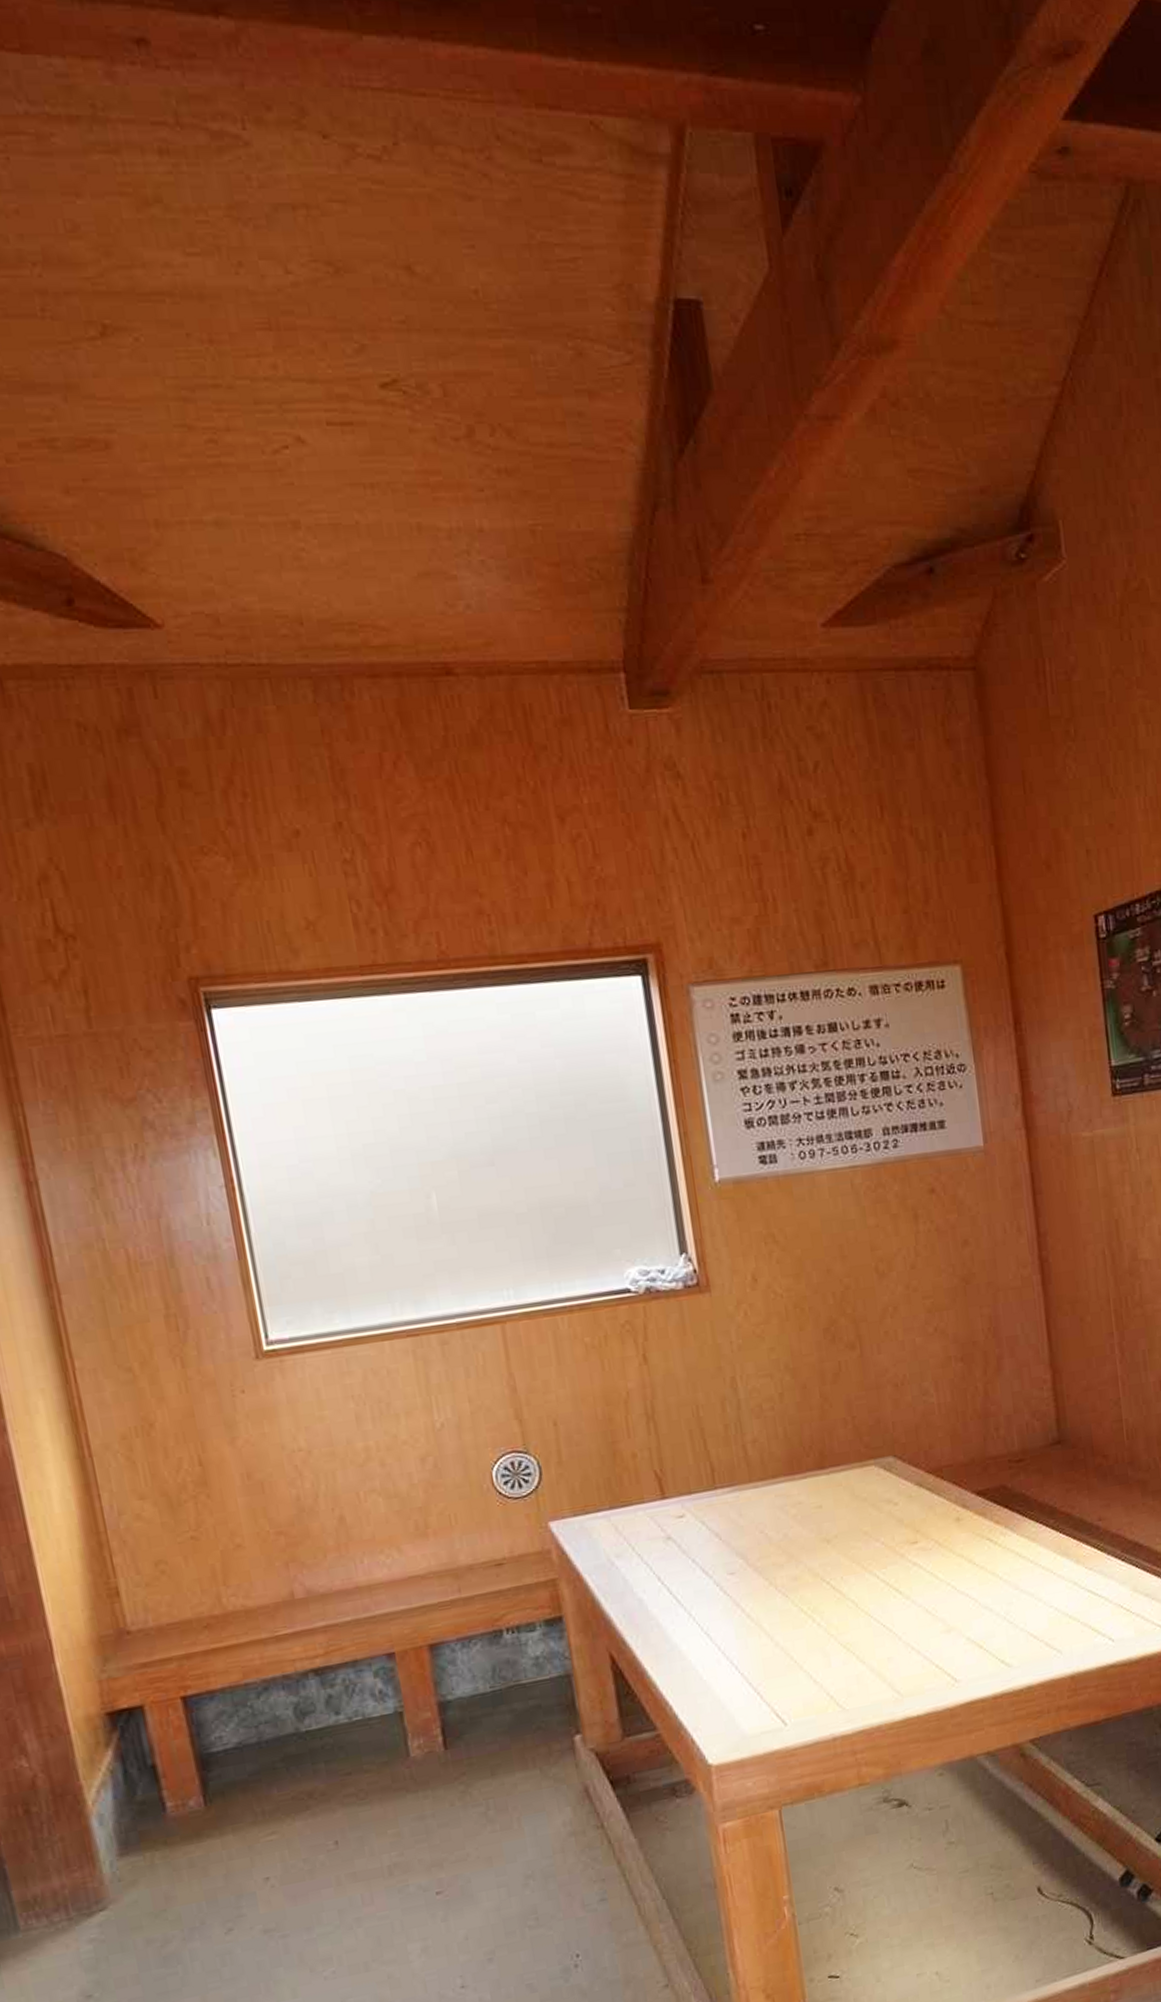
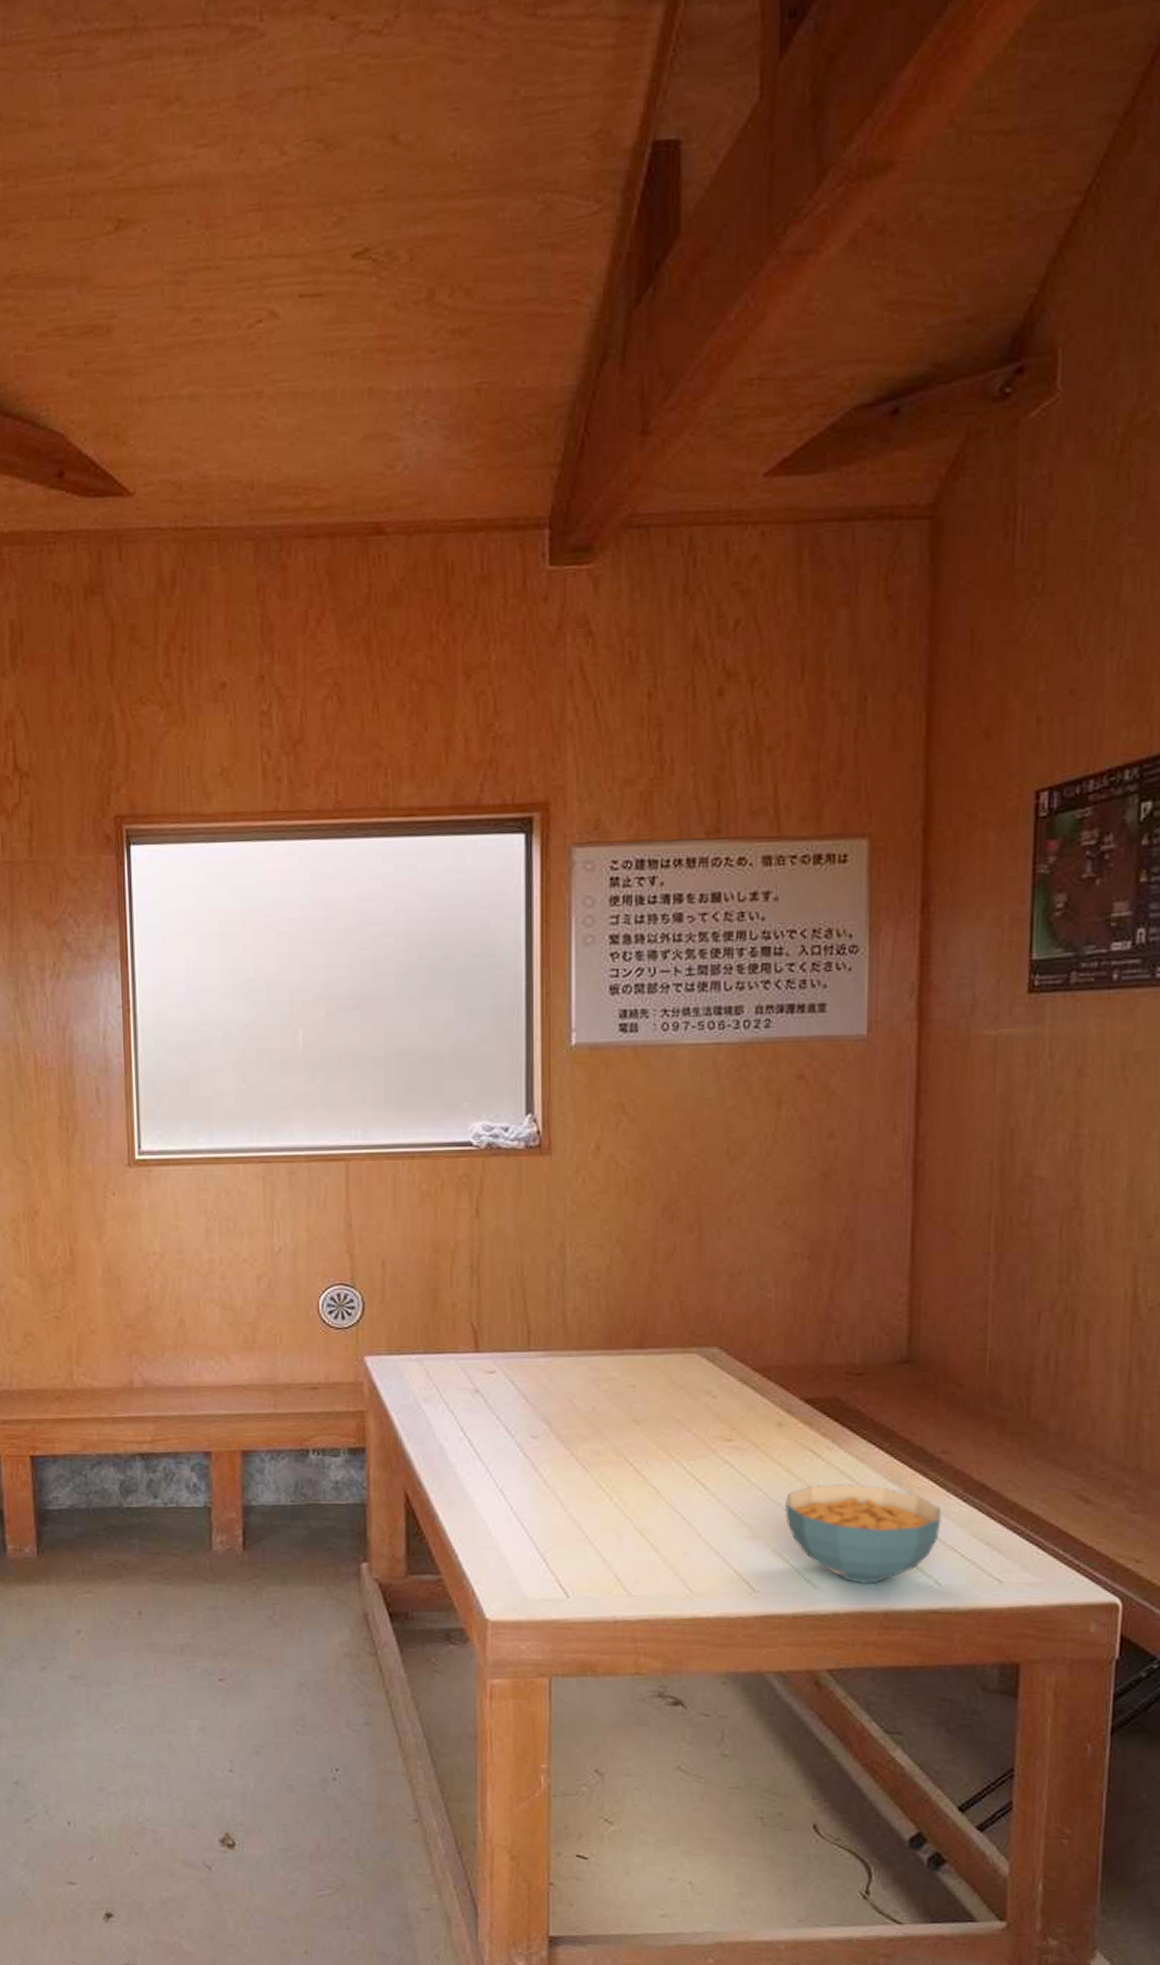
cereal bowl: none [972,1561,1107,1654] -> present [785,1484,942,1584]

